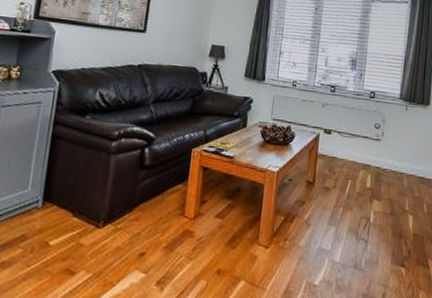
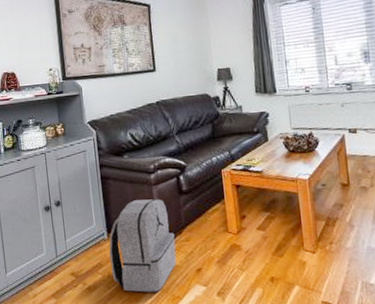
backpack: none [35,166,123,275] -> present [109,199,176,292]

